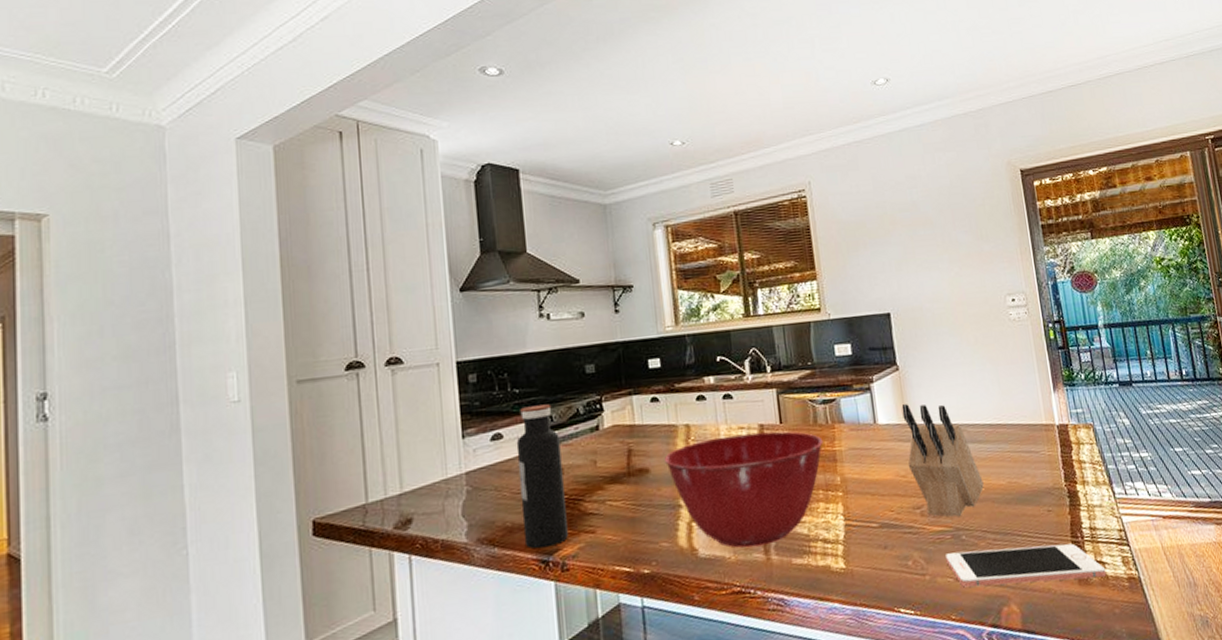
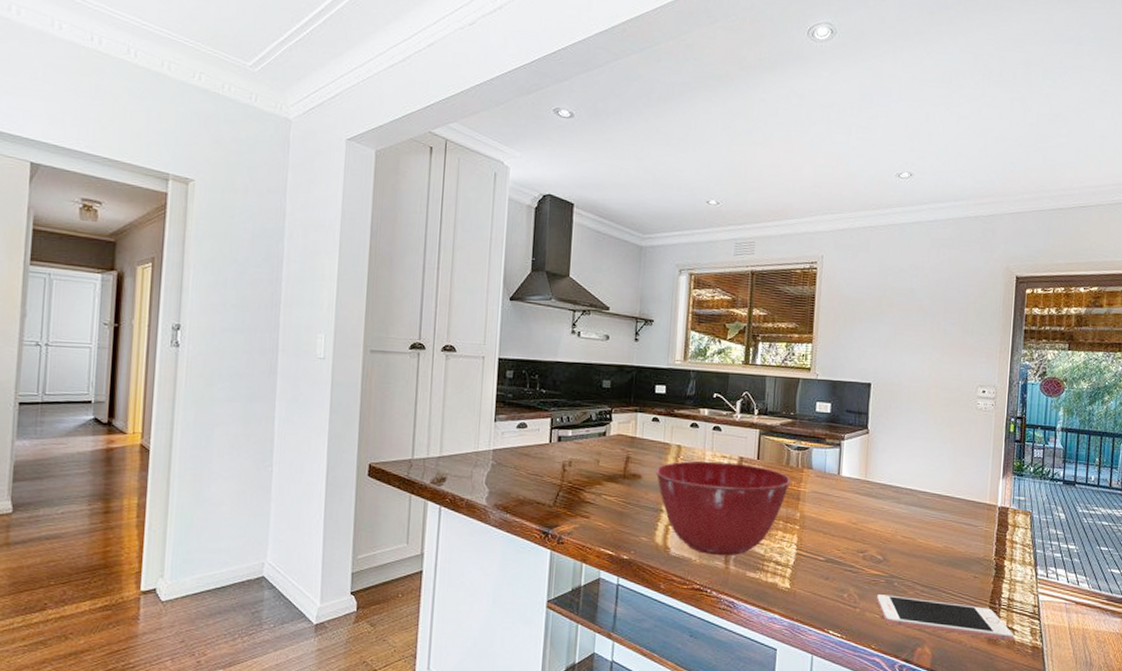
water bottle: present [516,404,568,550] -> none [531,405,573,522]
knife block: present [901,404,984,517] -> none [860,464,923,567]

